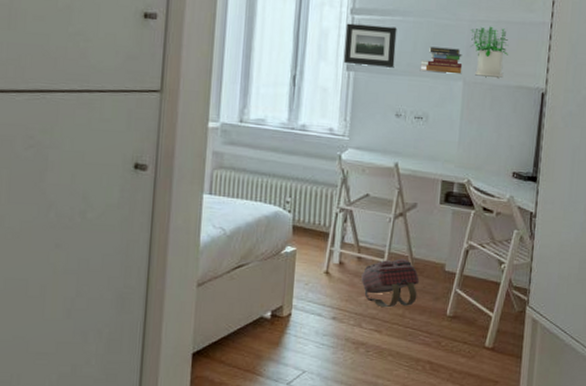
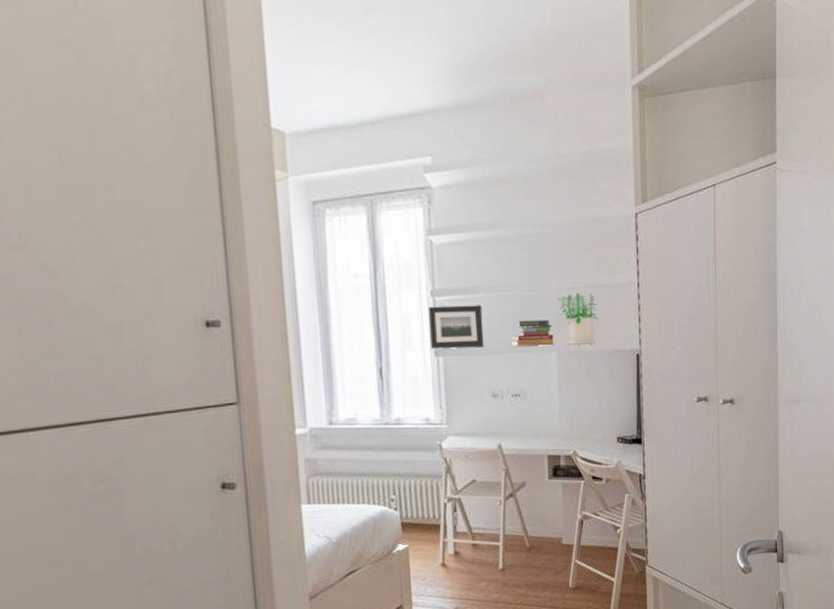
backpack: present [361,258,420,308] -> none [479,538,538,590]

